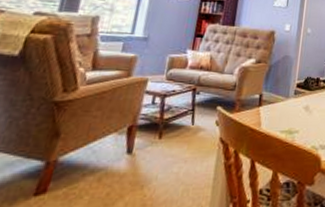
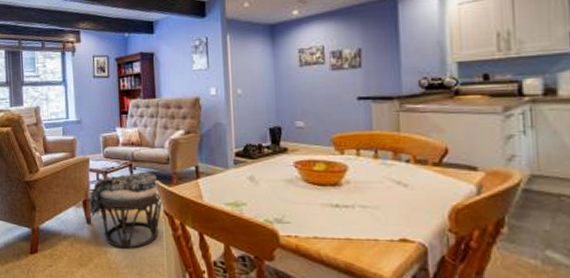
ottoman: none [132,98,221,181] -> present [89,172,162,249]

